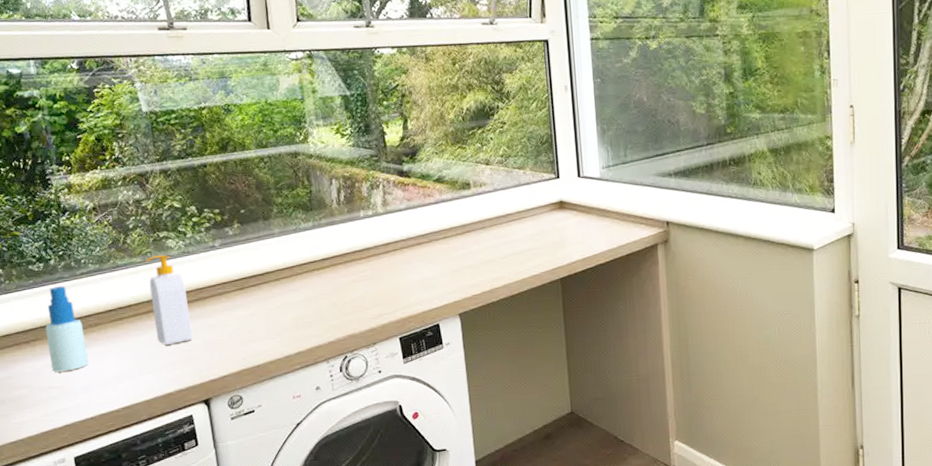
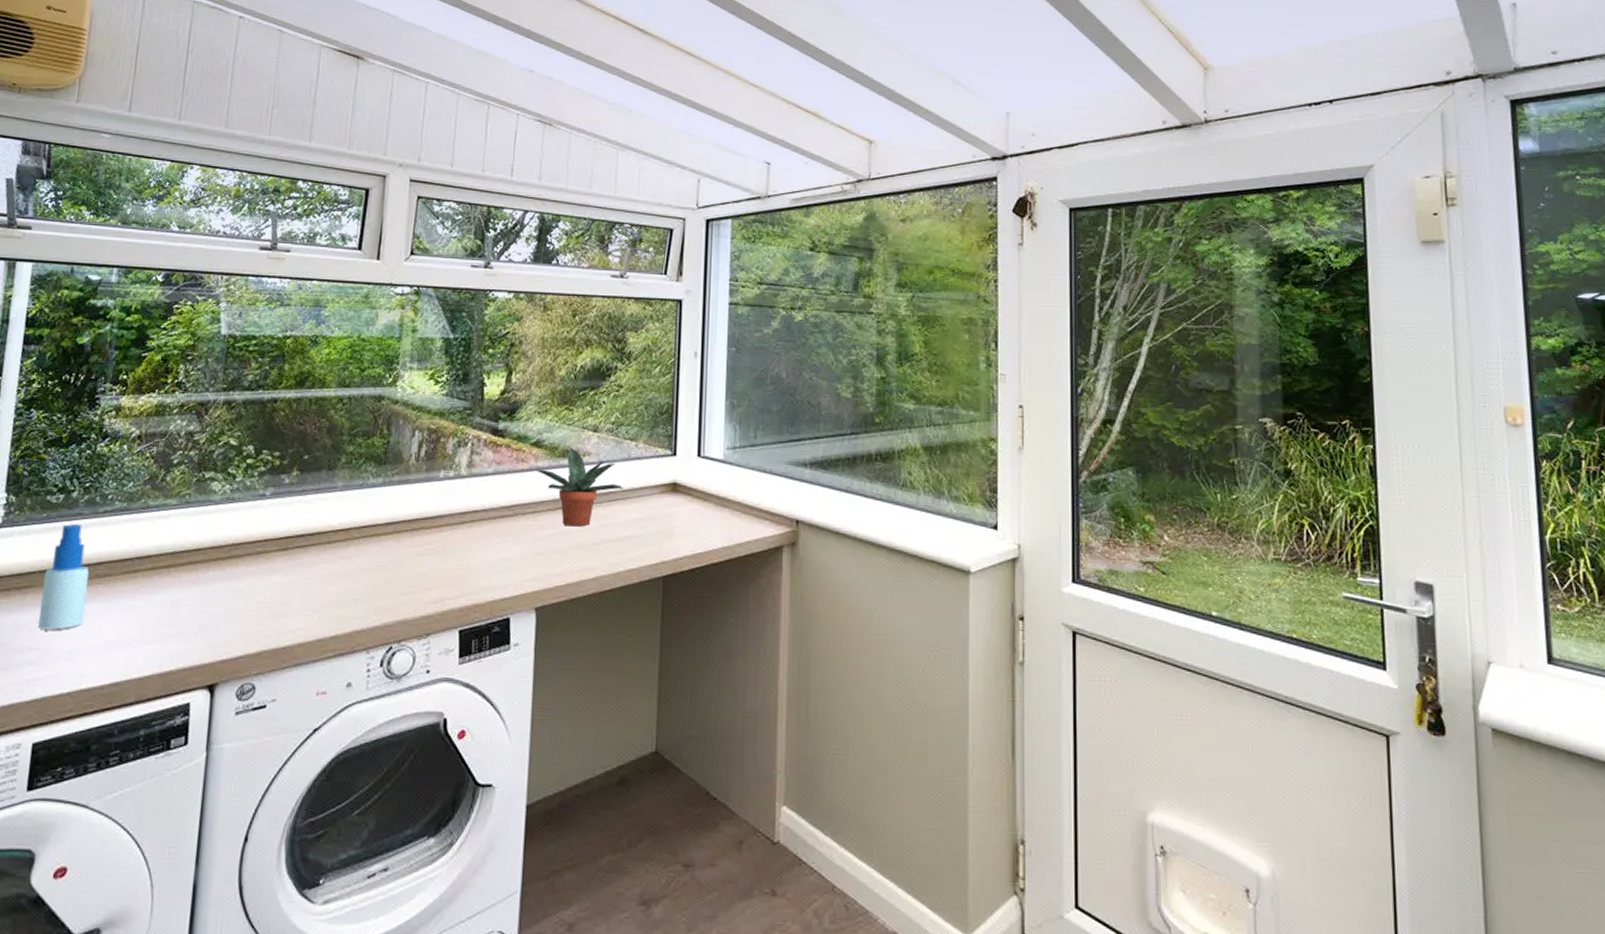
soap bottle: present [145,255,192,346] -> none [171,499,221,610]
potted plant: none [441,181,518,246] -> present [535,448,623,527]

